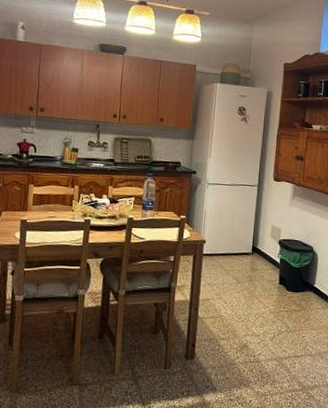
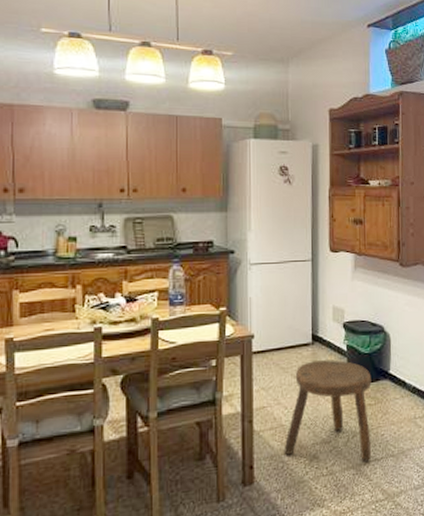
stool: none [220,268,299,356] -> present [284,359,372,461]

